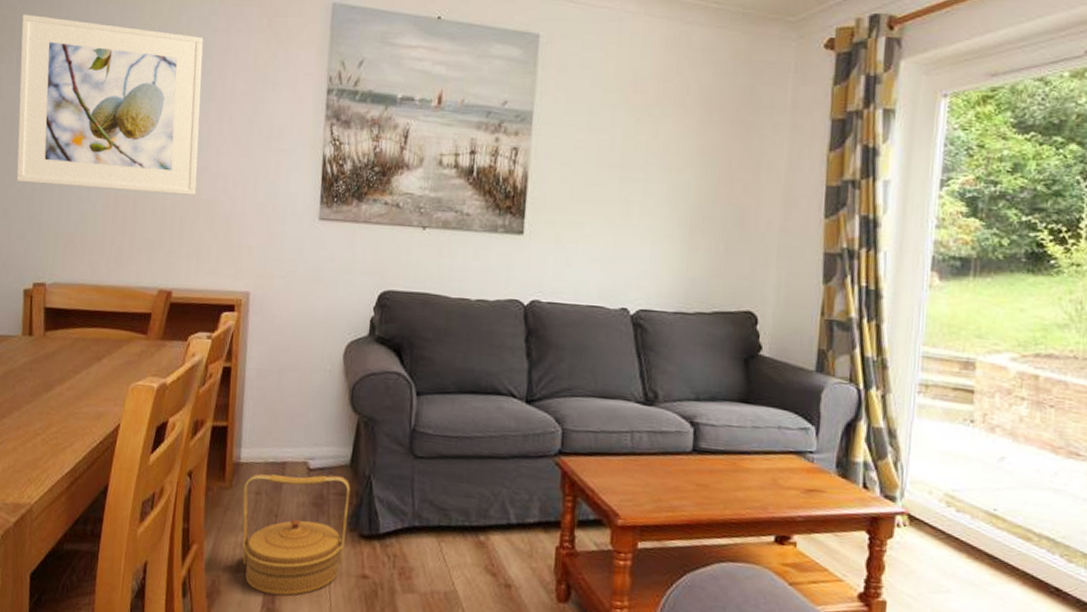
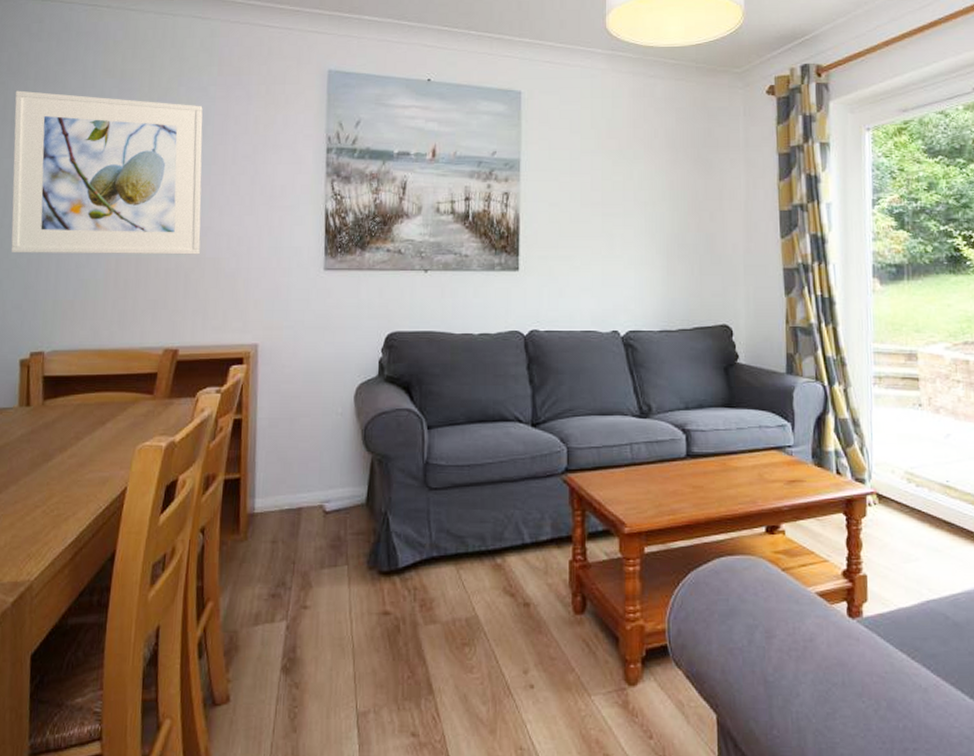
basket: present [242,473,351,596] -> none [258,515,368,644]

